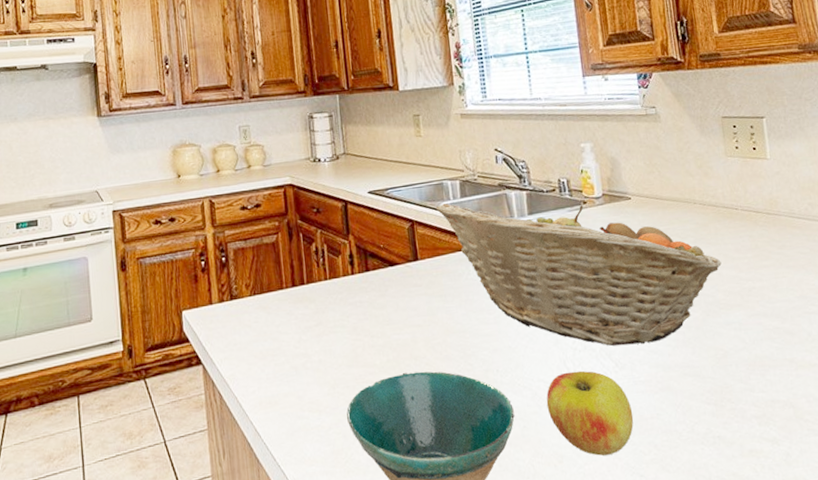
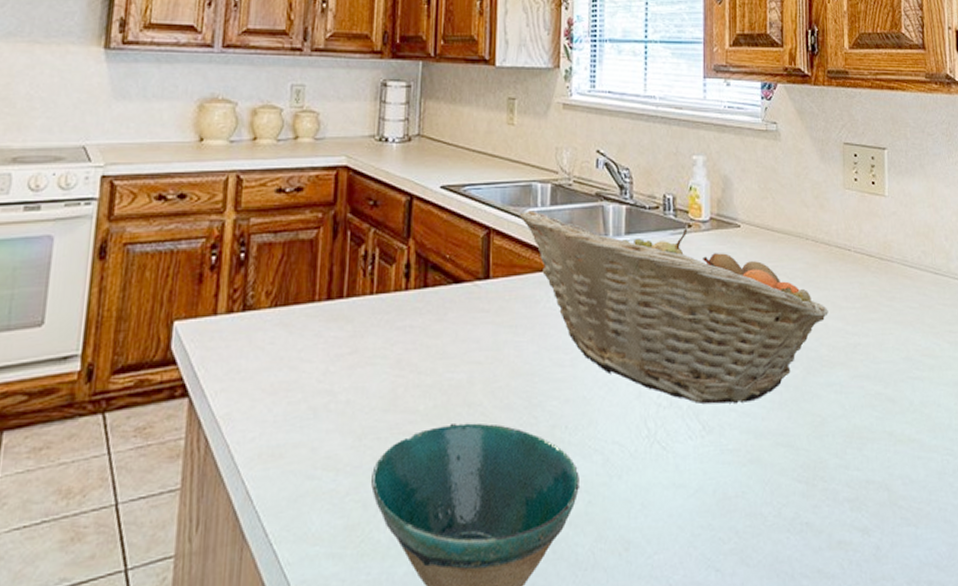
apple: present [546,370,634,456] -> none [619,432,716,543]

